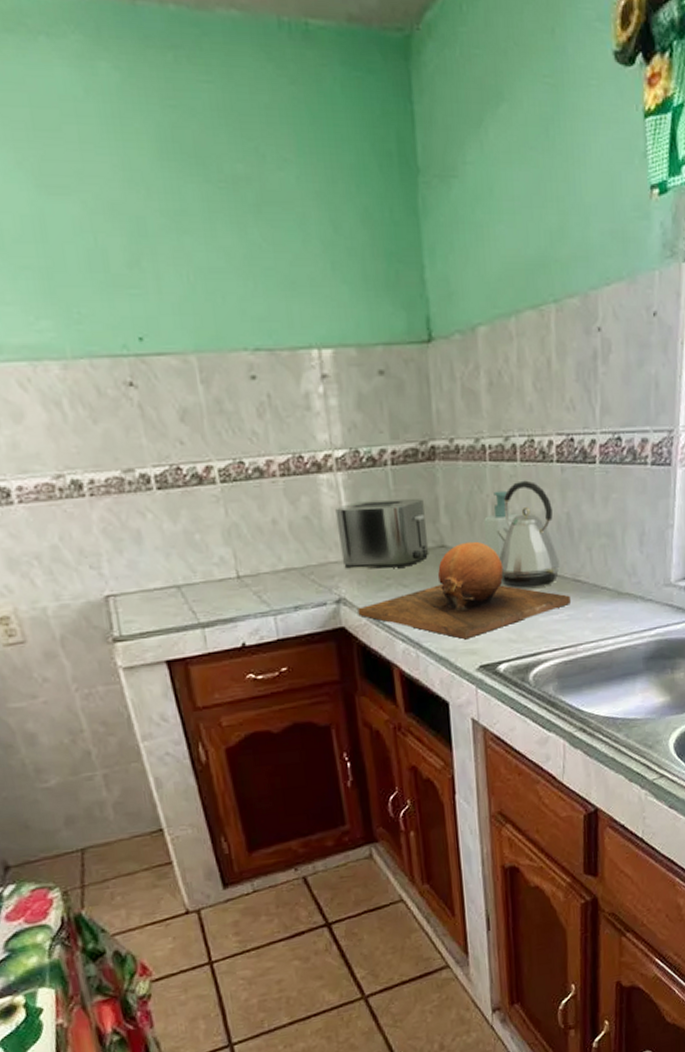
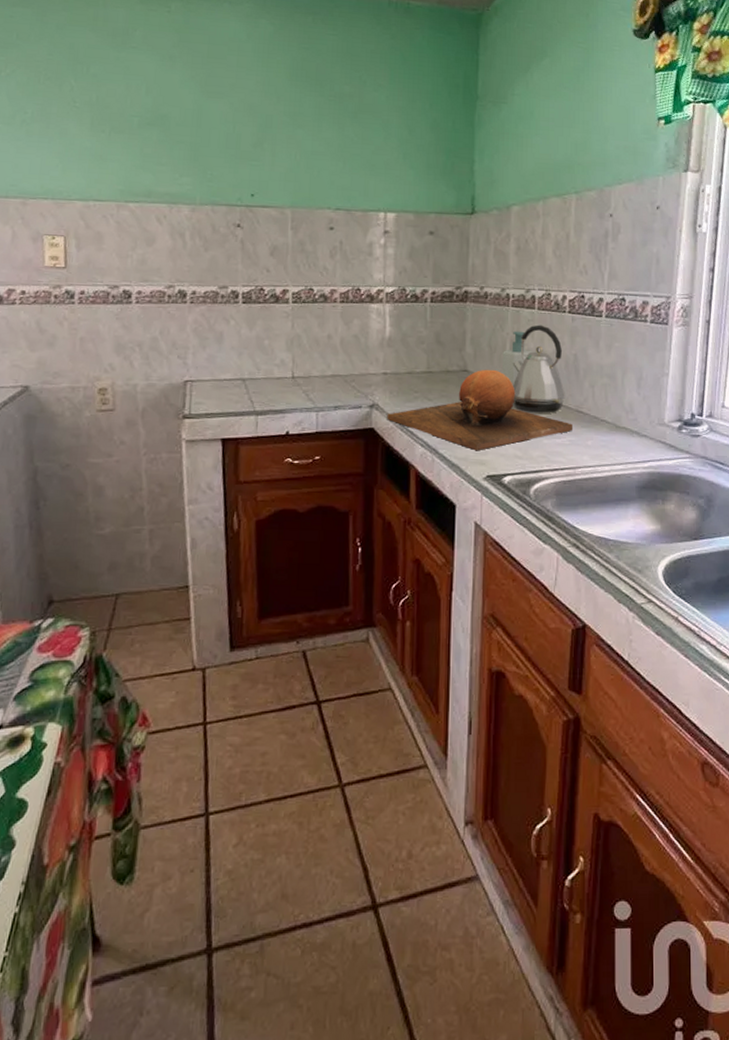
toaster: present [335,498,429,569] -> none [379,327,454,385]

